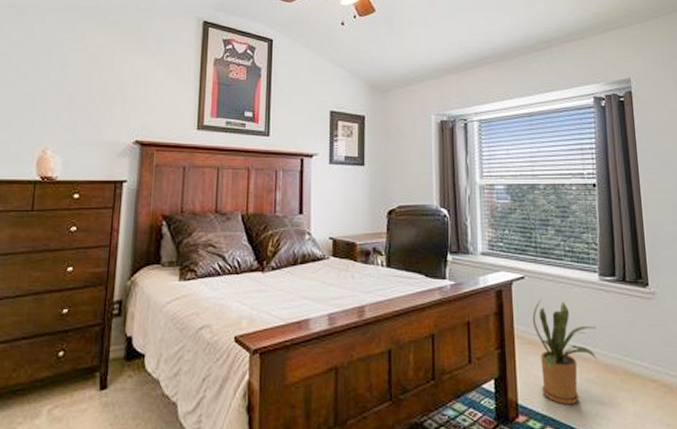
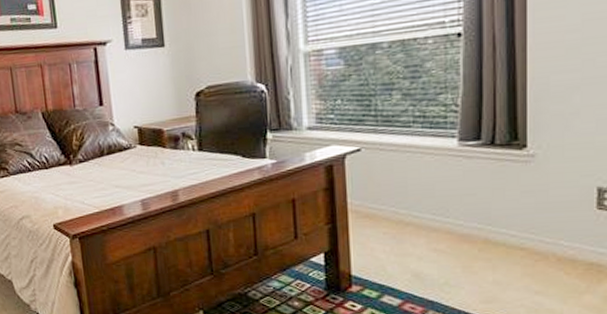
house plant: present [532,297,597,406] -> none [369,169,451,276]

